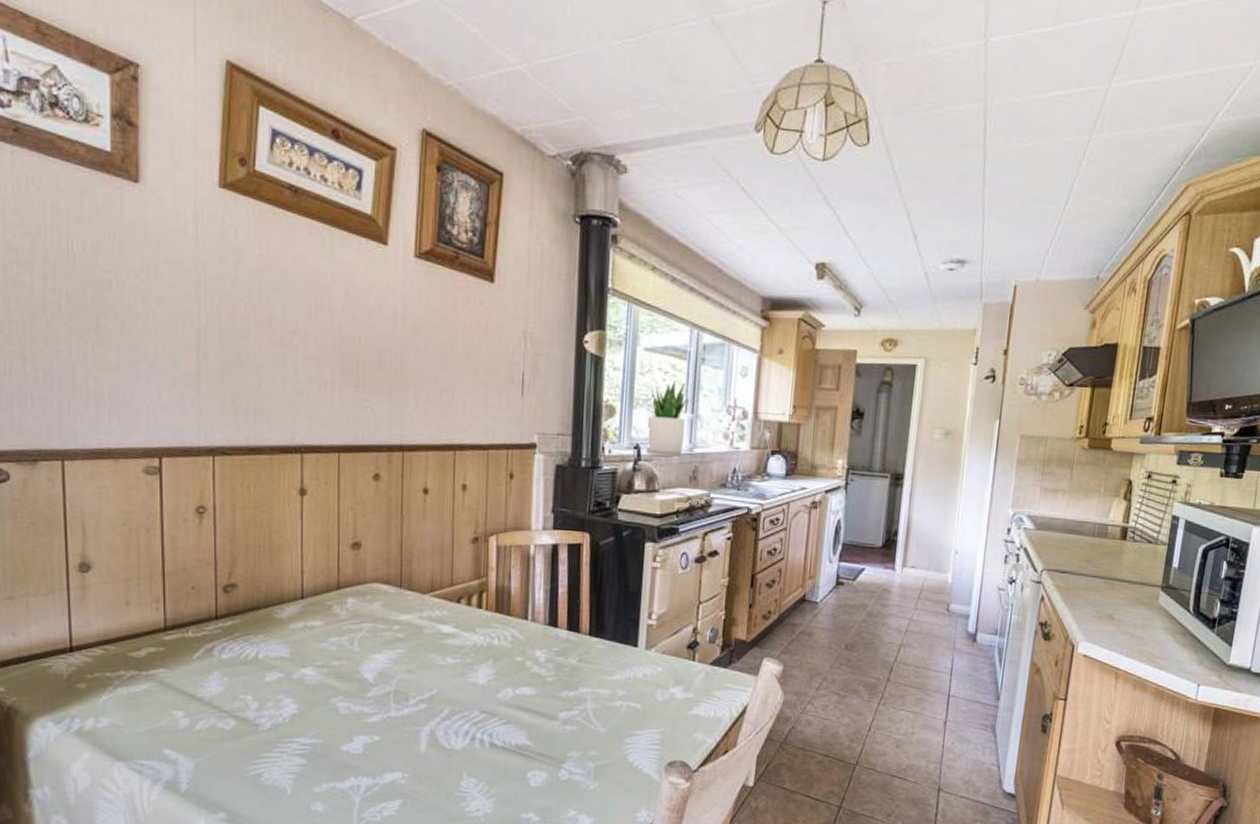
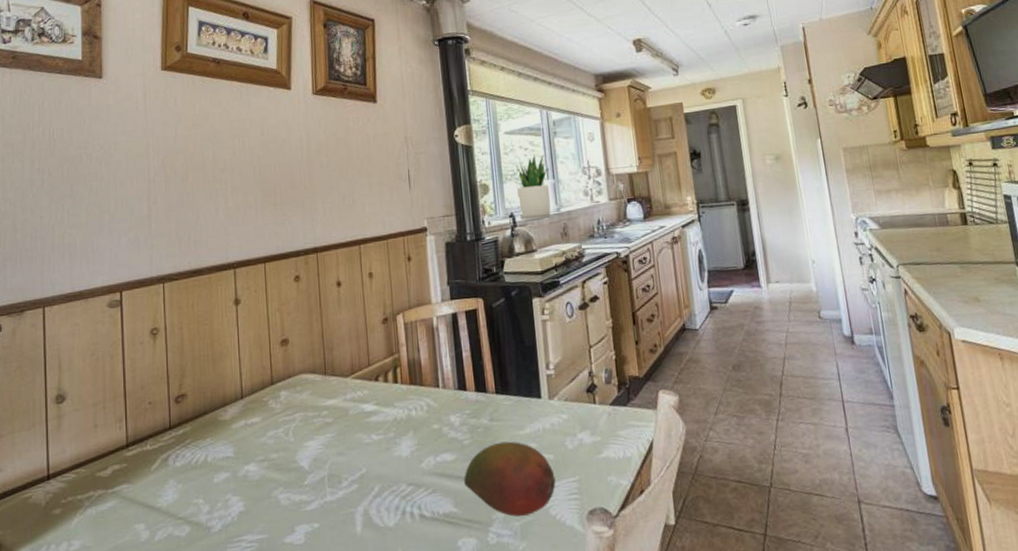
fruit: none [542,684,639,758] -> present [464,441,556,517]

